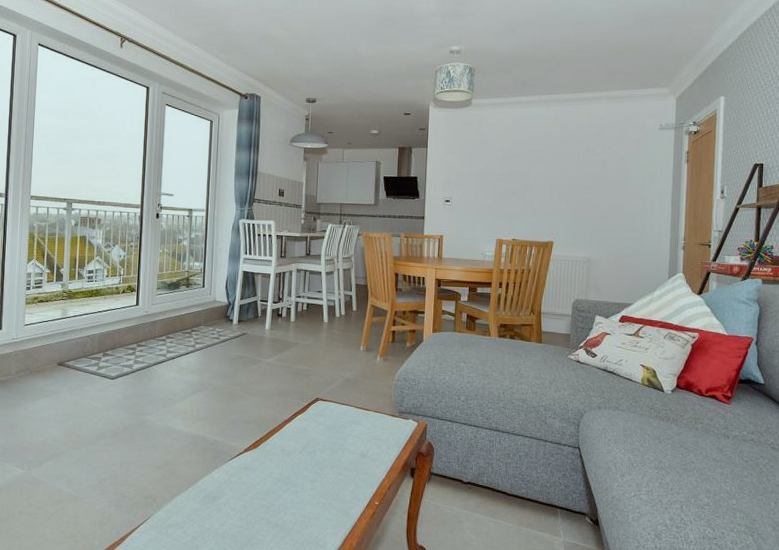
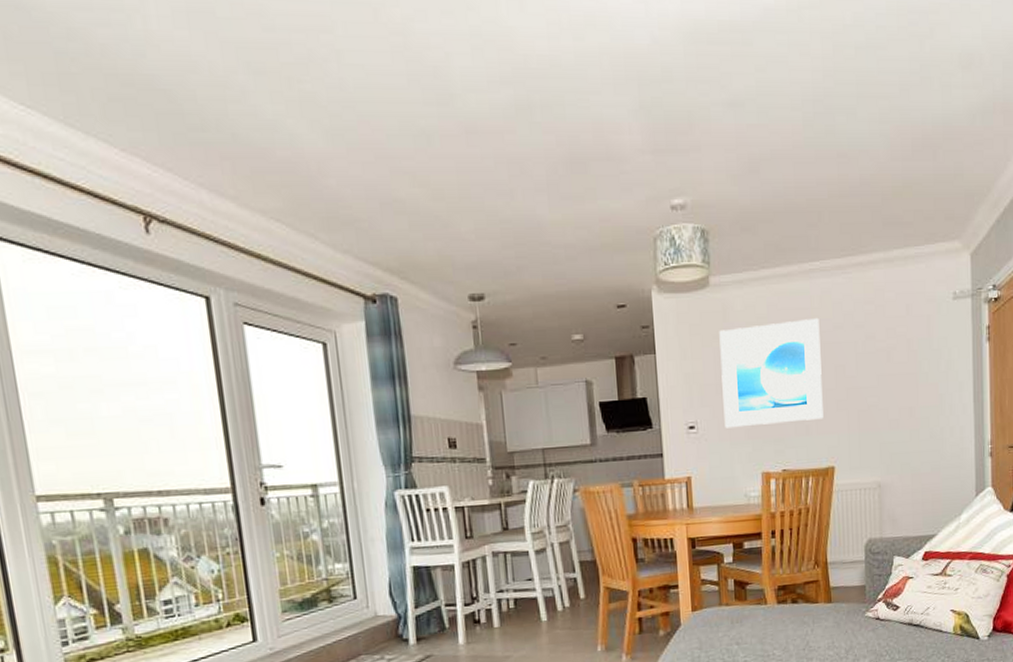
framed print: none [472,133,551,206] -> present [719,317,823,428]

